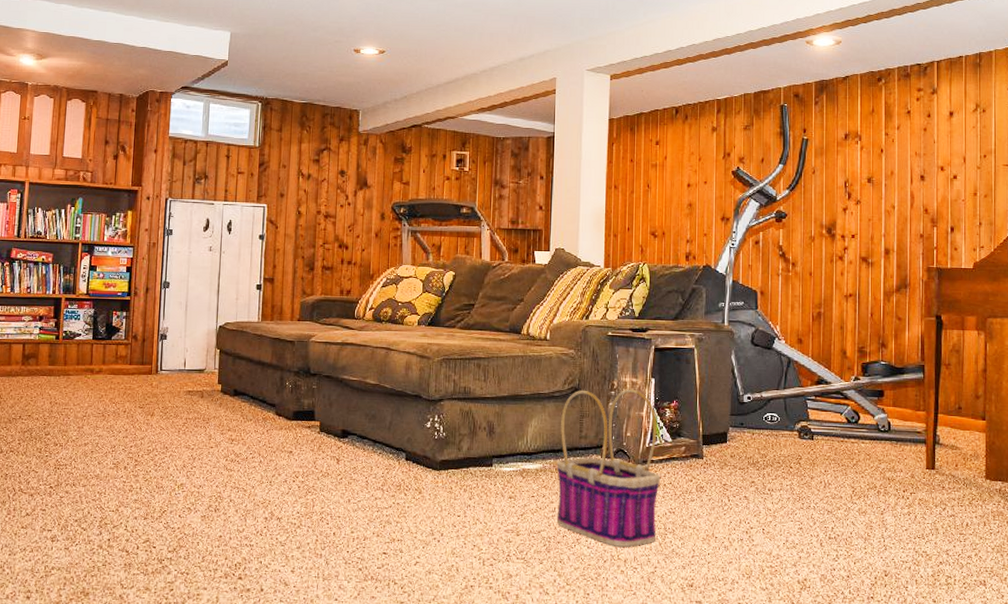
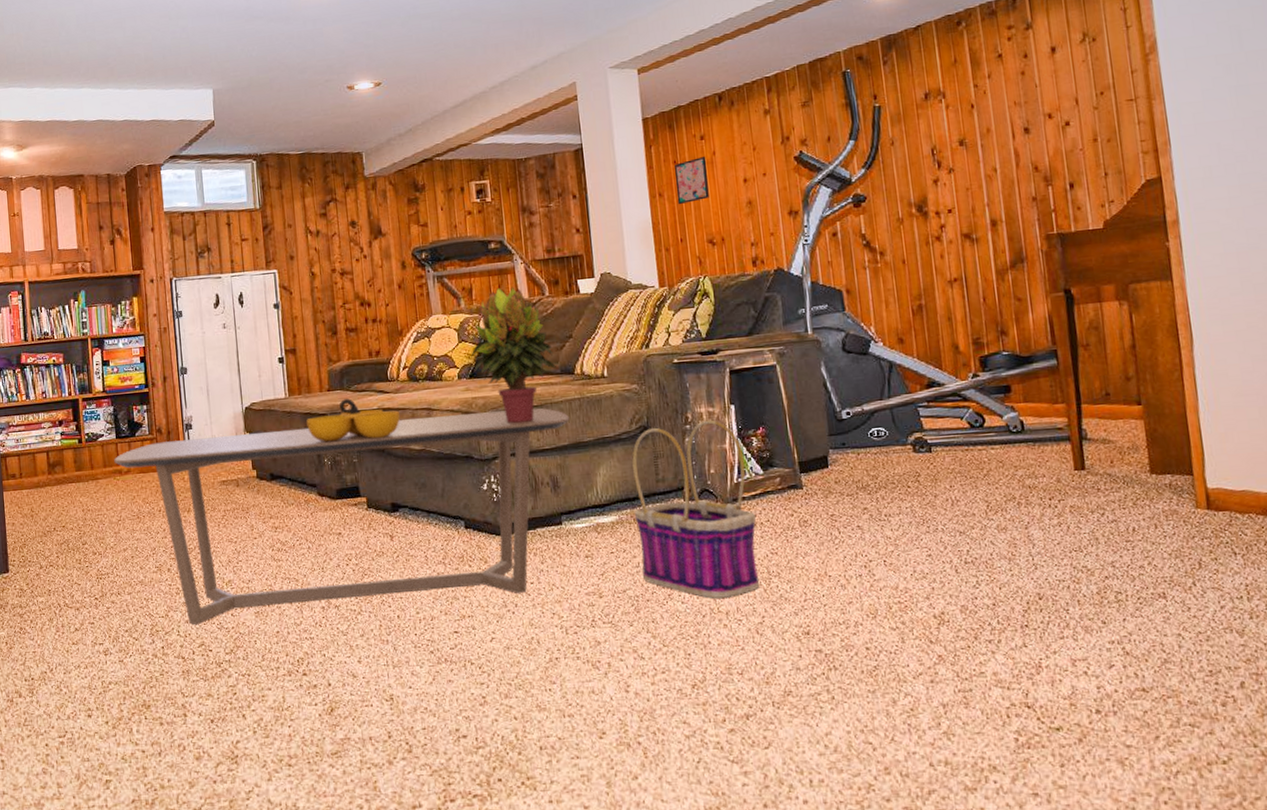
coffee table: none [88,348,512,525] -> present [114,407,570,625]
decorative bowl: none [274,330,360,370] -> present [306,398,400,442]
potted plant: none [432,249,507,372] -> present [471,287,558,424]
wall art: none [629,160,659,198] -> present [674,157,709,205]

